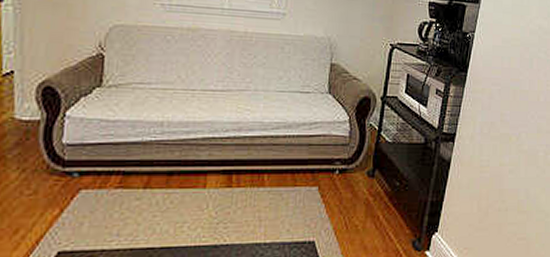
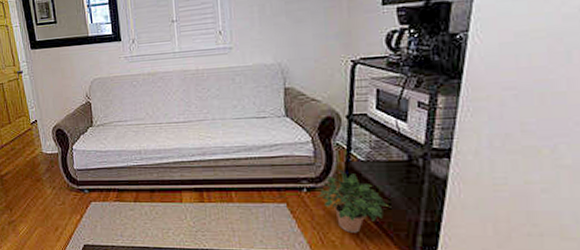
potted plant: none [348,149,405,216] -> present [317,168,388,233]

